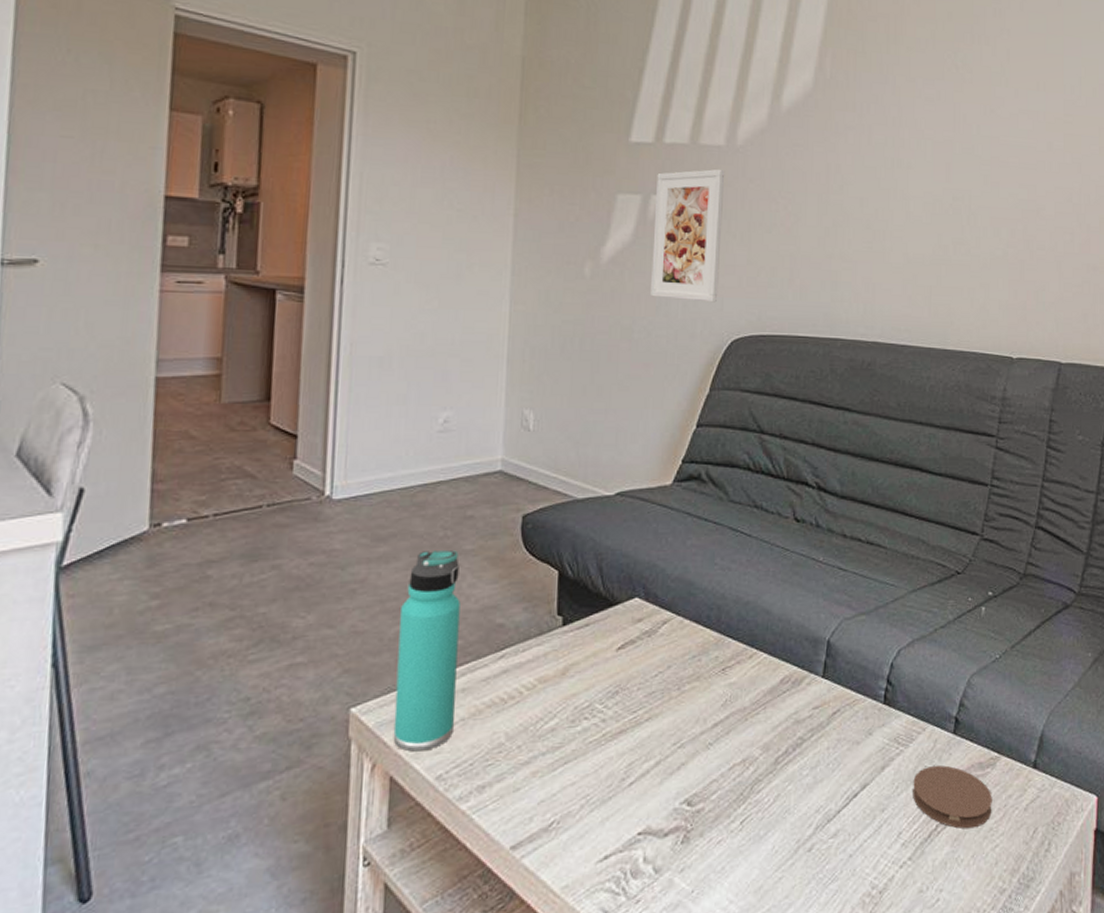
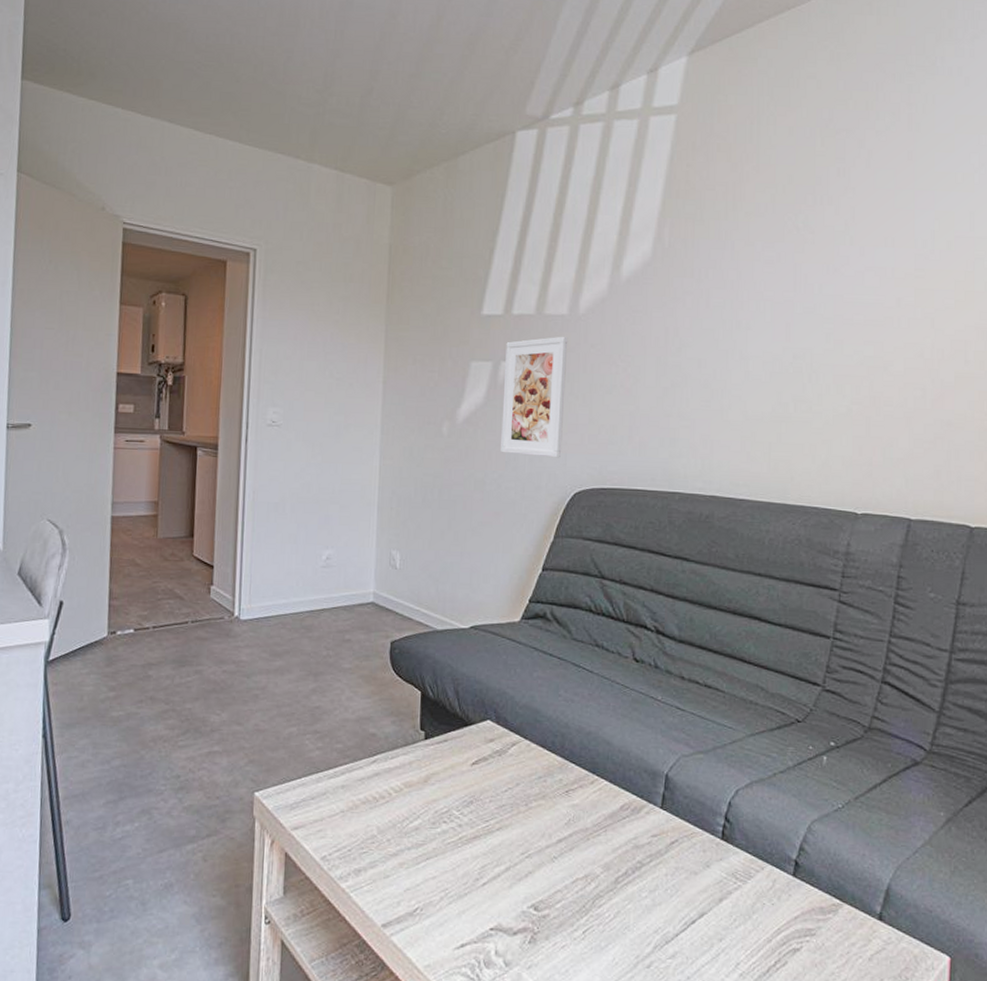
thermos bottle: present [393,550,461,752] -> none [287,667,340,834]
coaster: present [913,765,992,829] -> none [751,904,834,970]

